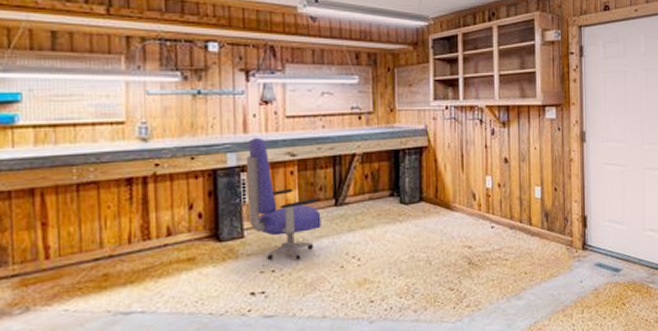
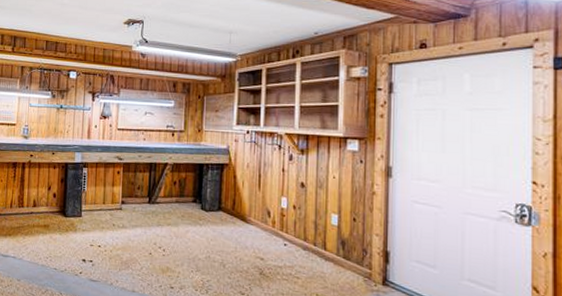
office chair: present [245,137,322,260] -> none [86,142,137,241]

